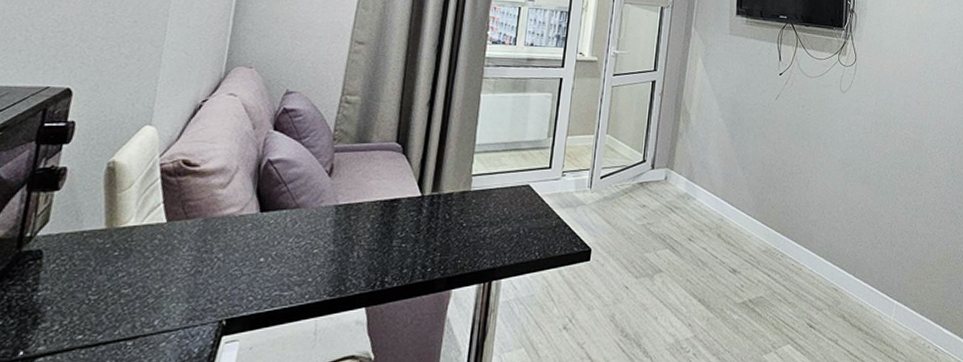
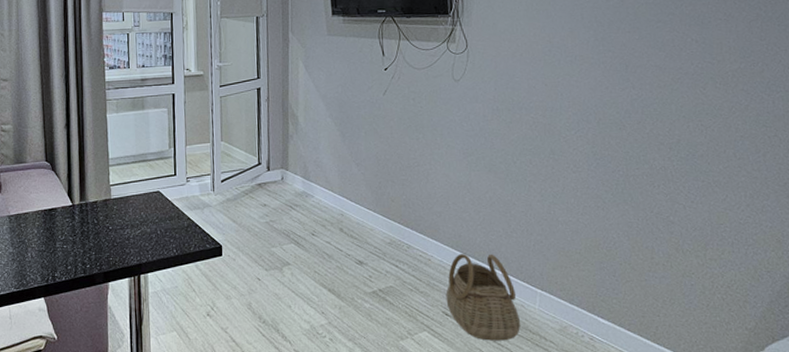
basket: none [811,264,876,353] -> present [445,254,520,341]

